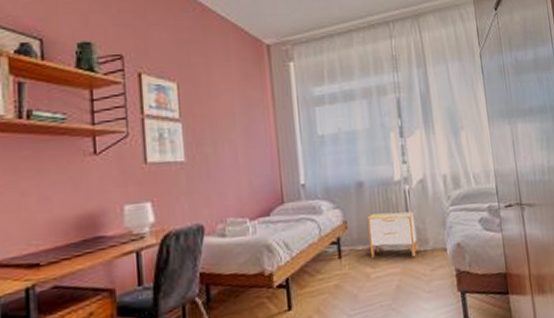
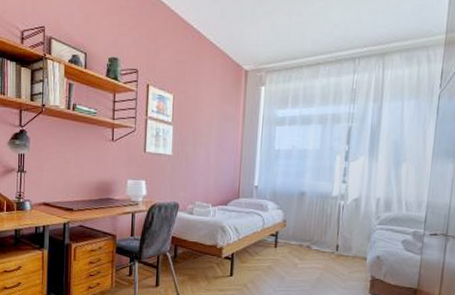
nightstand: present [366,211,419,258] -> none [300,219,345,260]

